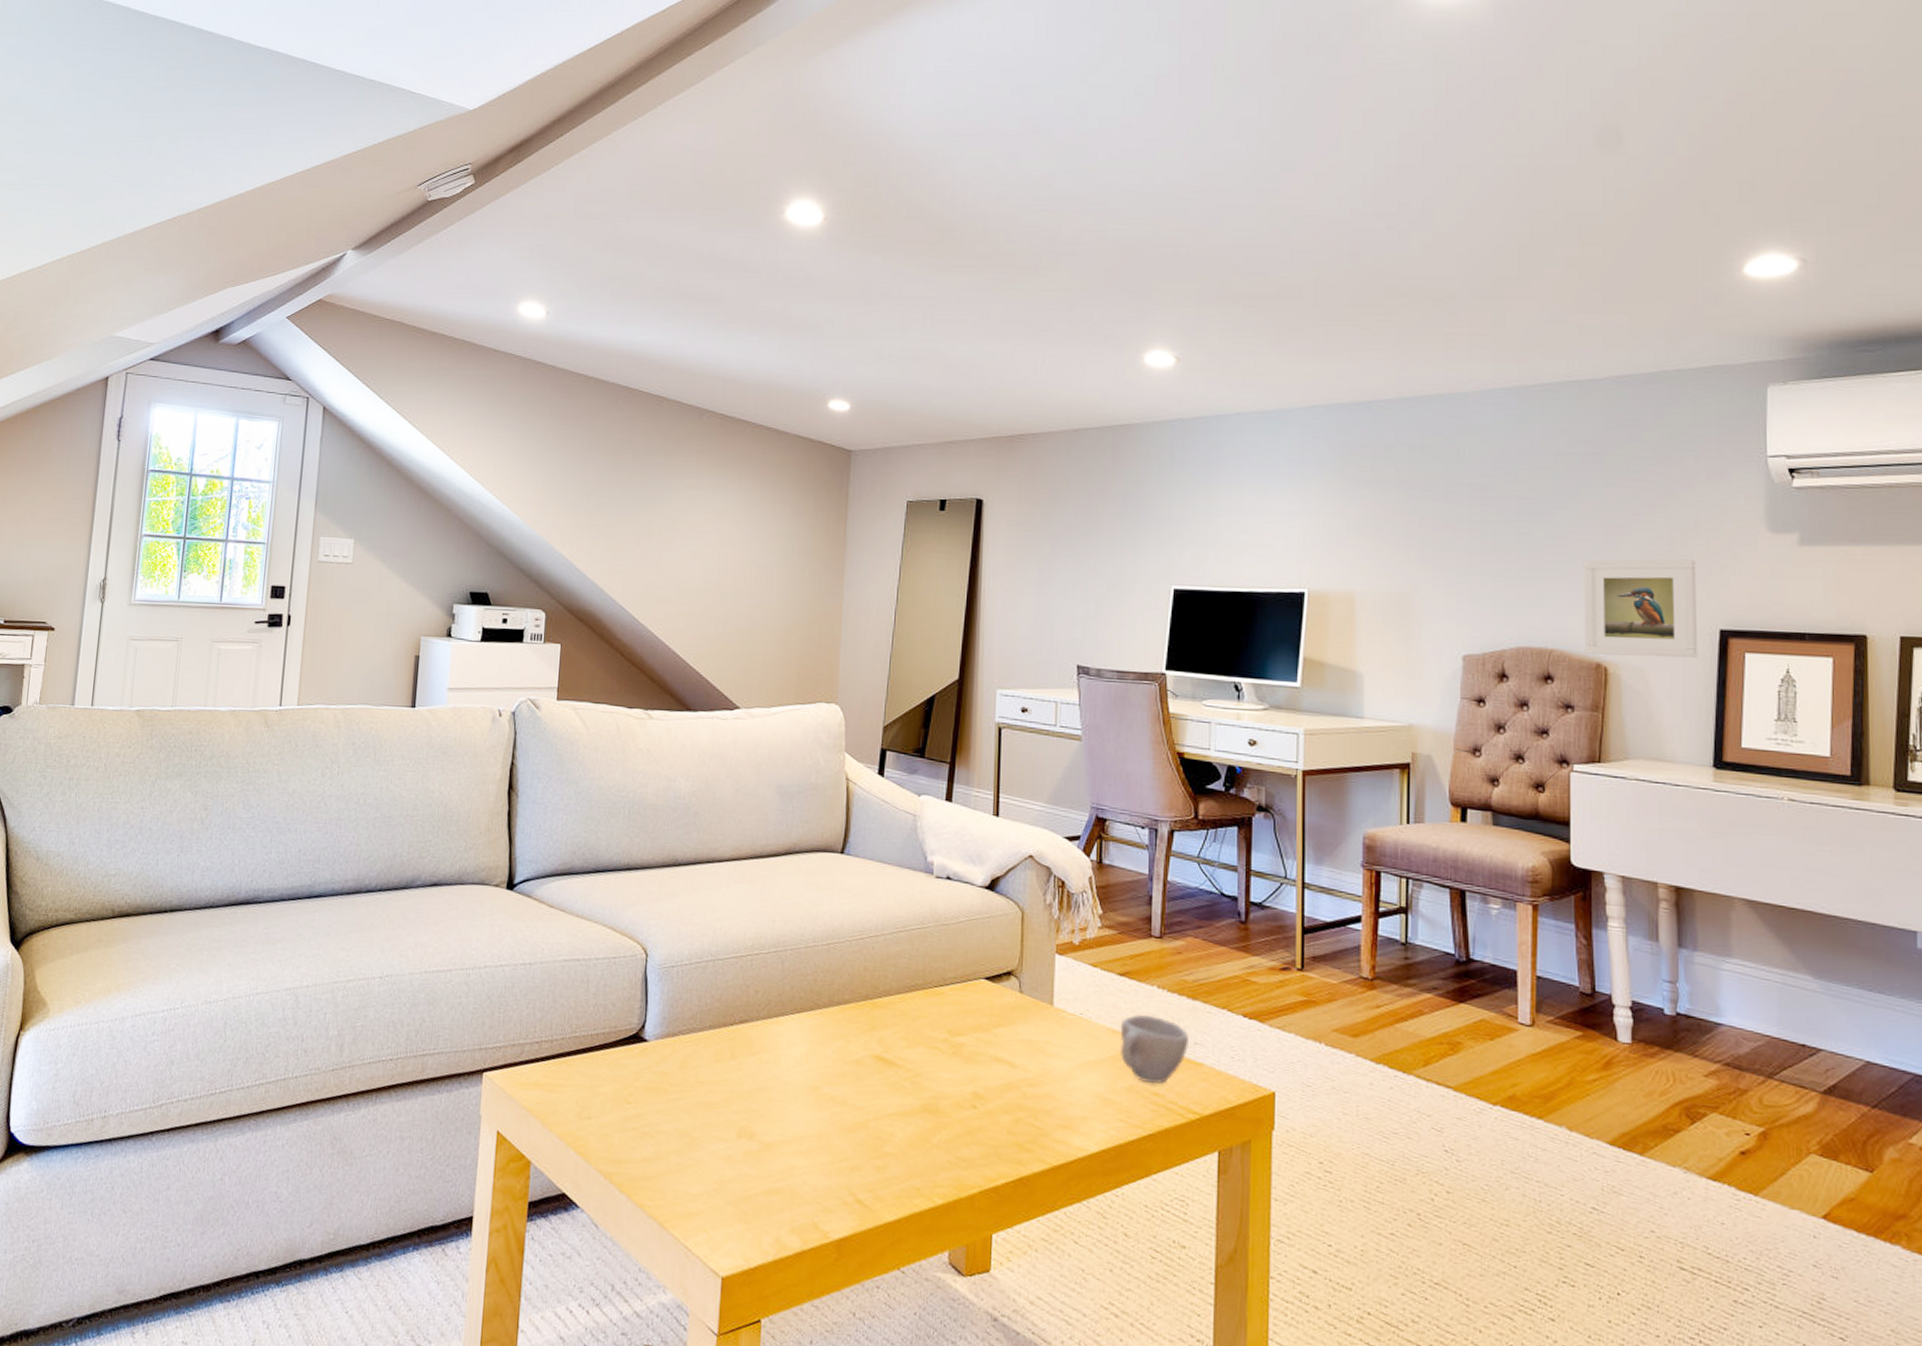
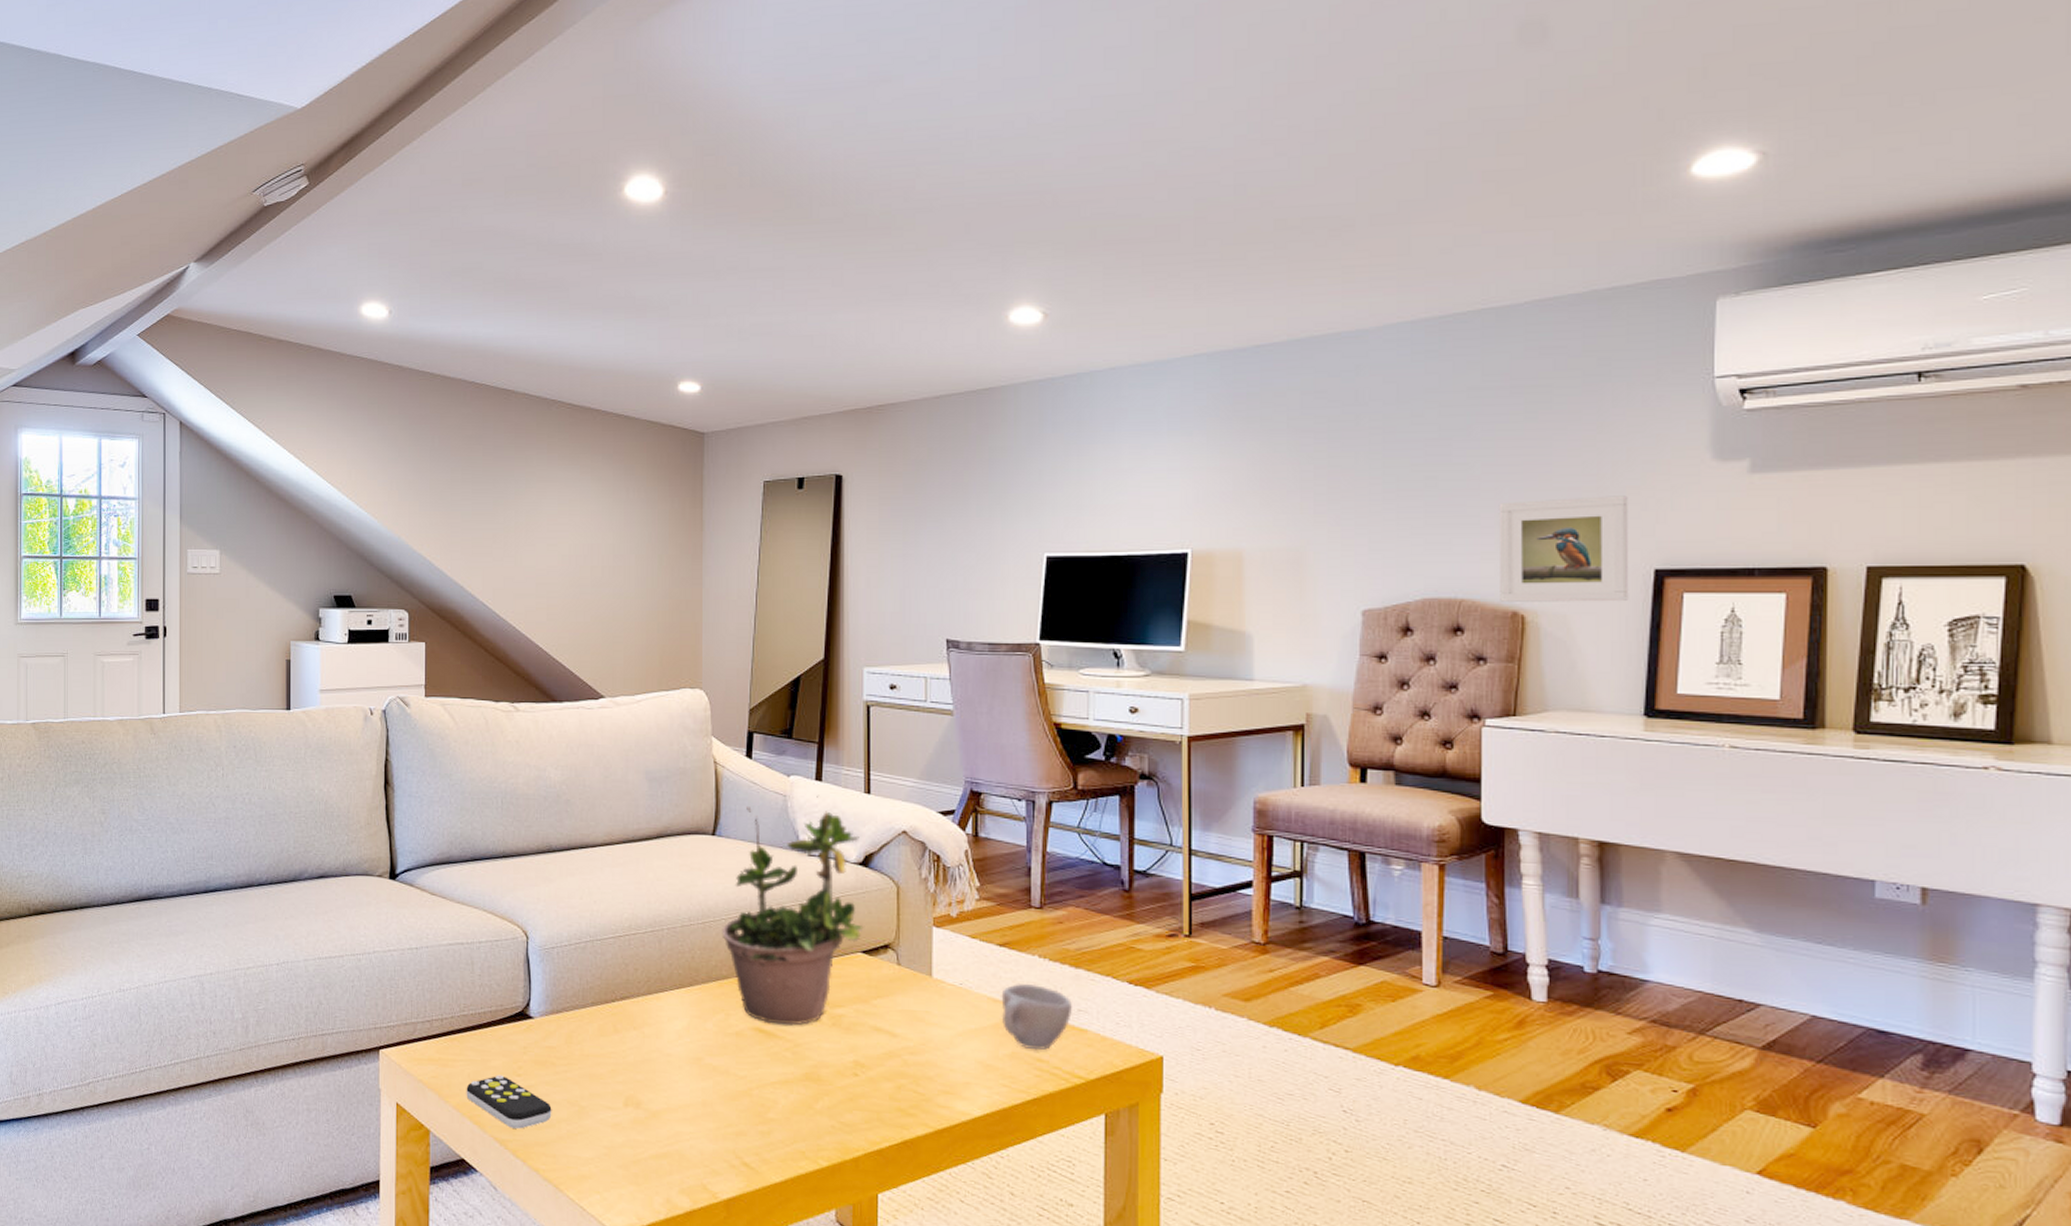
remote control: none [572,1101,662,1161] -> present [466,1075,552,1129]
potted plant: none [846,816,988,1054] -> present [722,795,864,1025]

